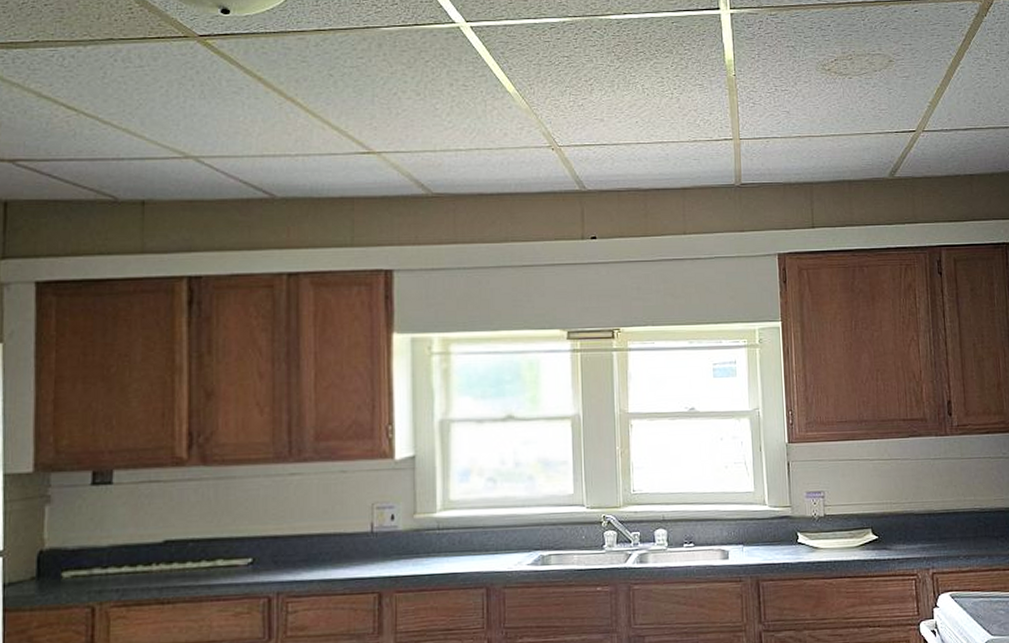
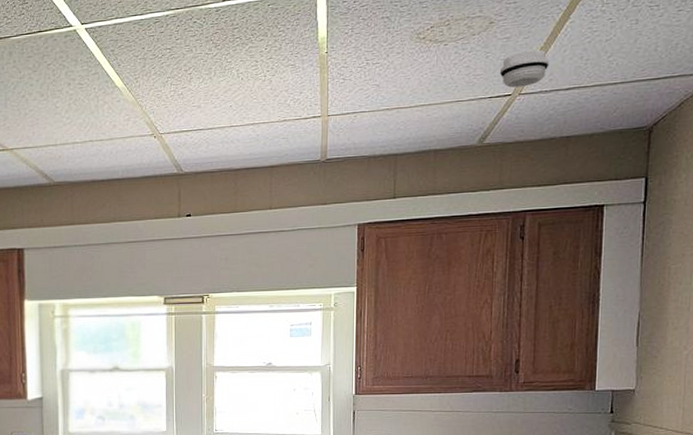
smoke detector: none [902,90,947,124] -> present [499,49,550,88]

